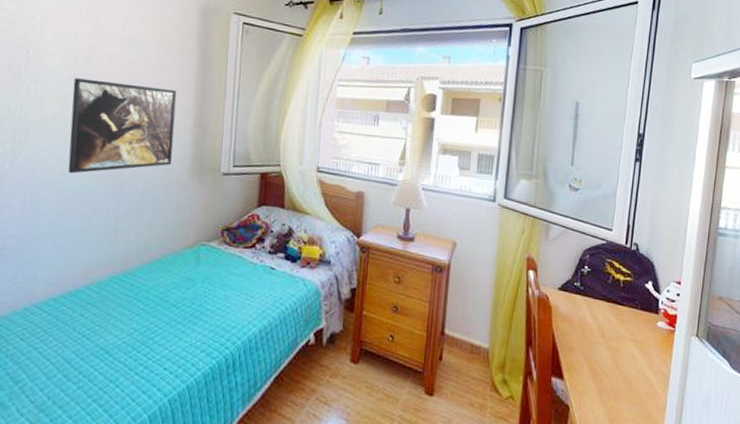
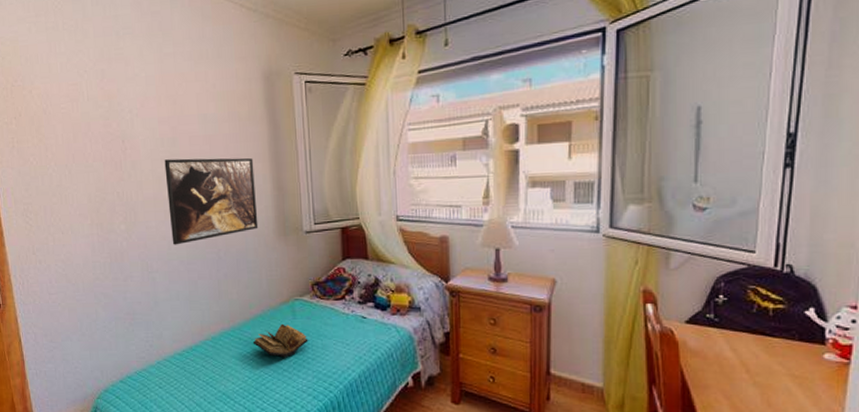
book: none [146,270,210,309] -> present [252,323,308,358]

